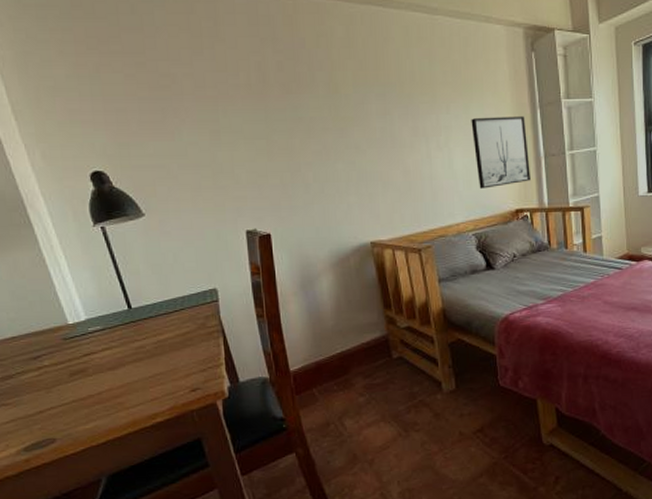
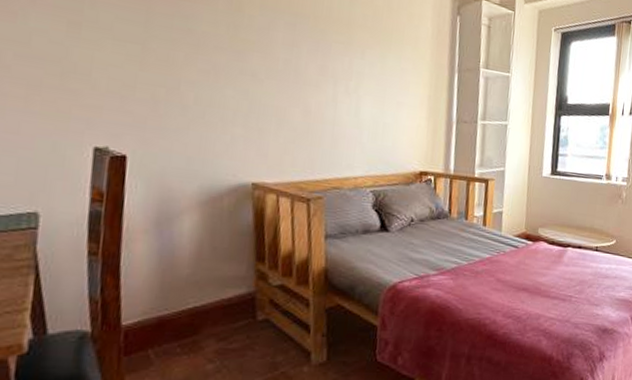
wall art: present [471,116,530,189] -> none [384,69,442,145]

